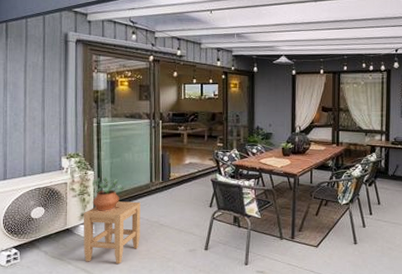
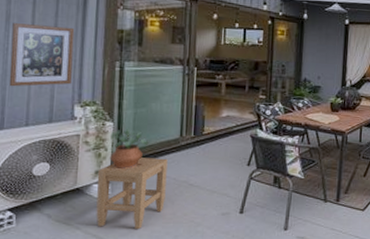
wall art: none [9,89,59,144] -> present [9,23,75,87]

